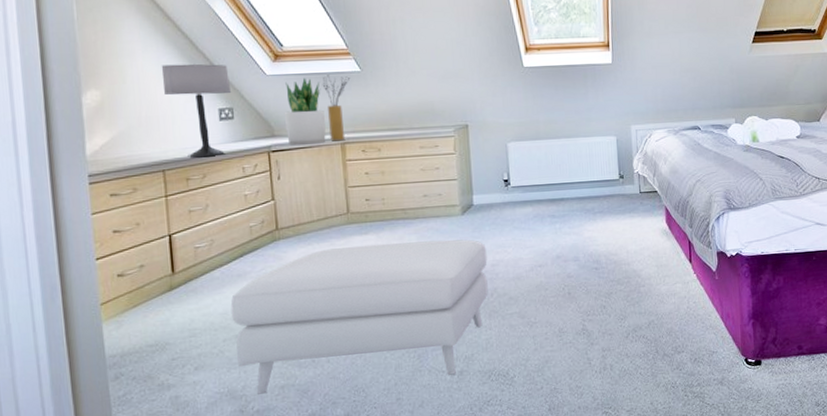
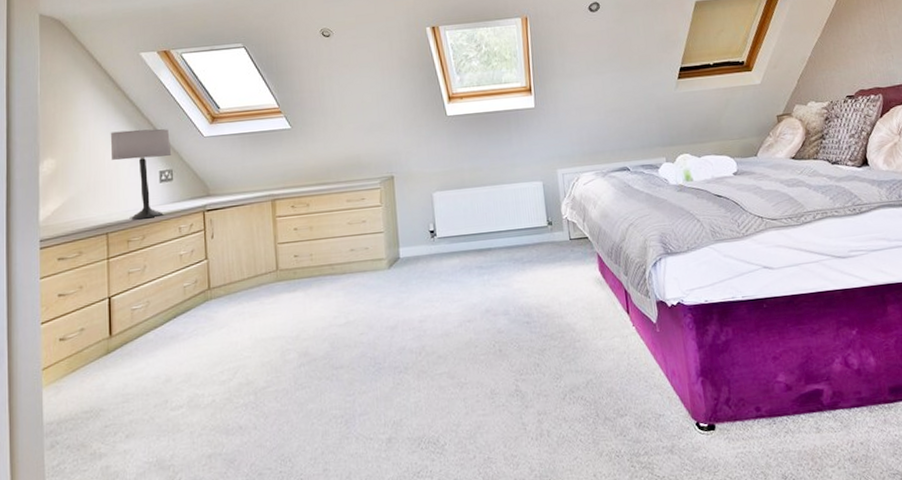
ottoman: present [230,239,488,394] -> none [163,294,416,464]
planter: present [283,77,326,145] -> none [218,137,258,204]
vase: present [322,75,349,142] -> none [255,133,280,199]

